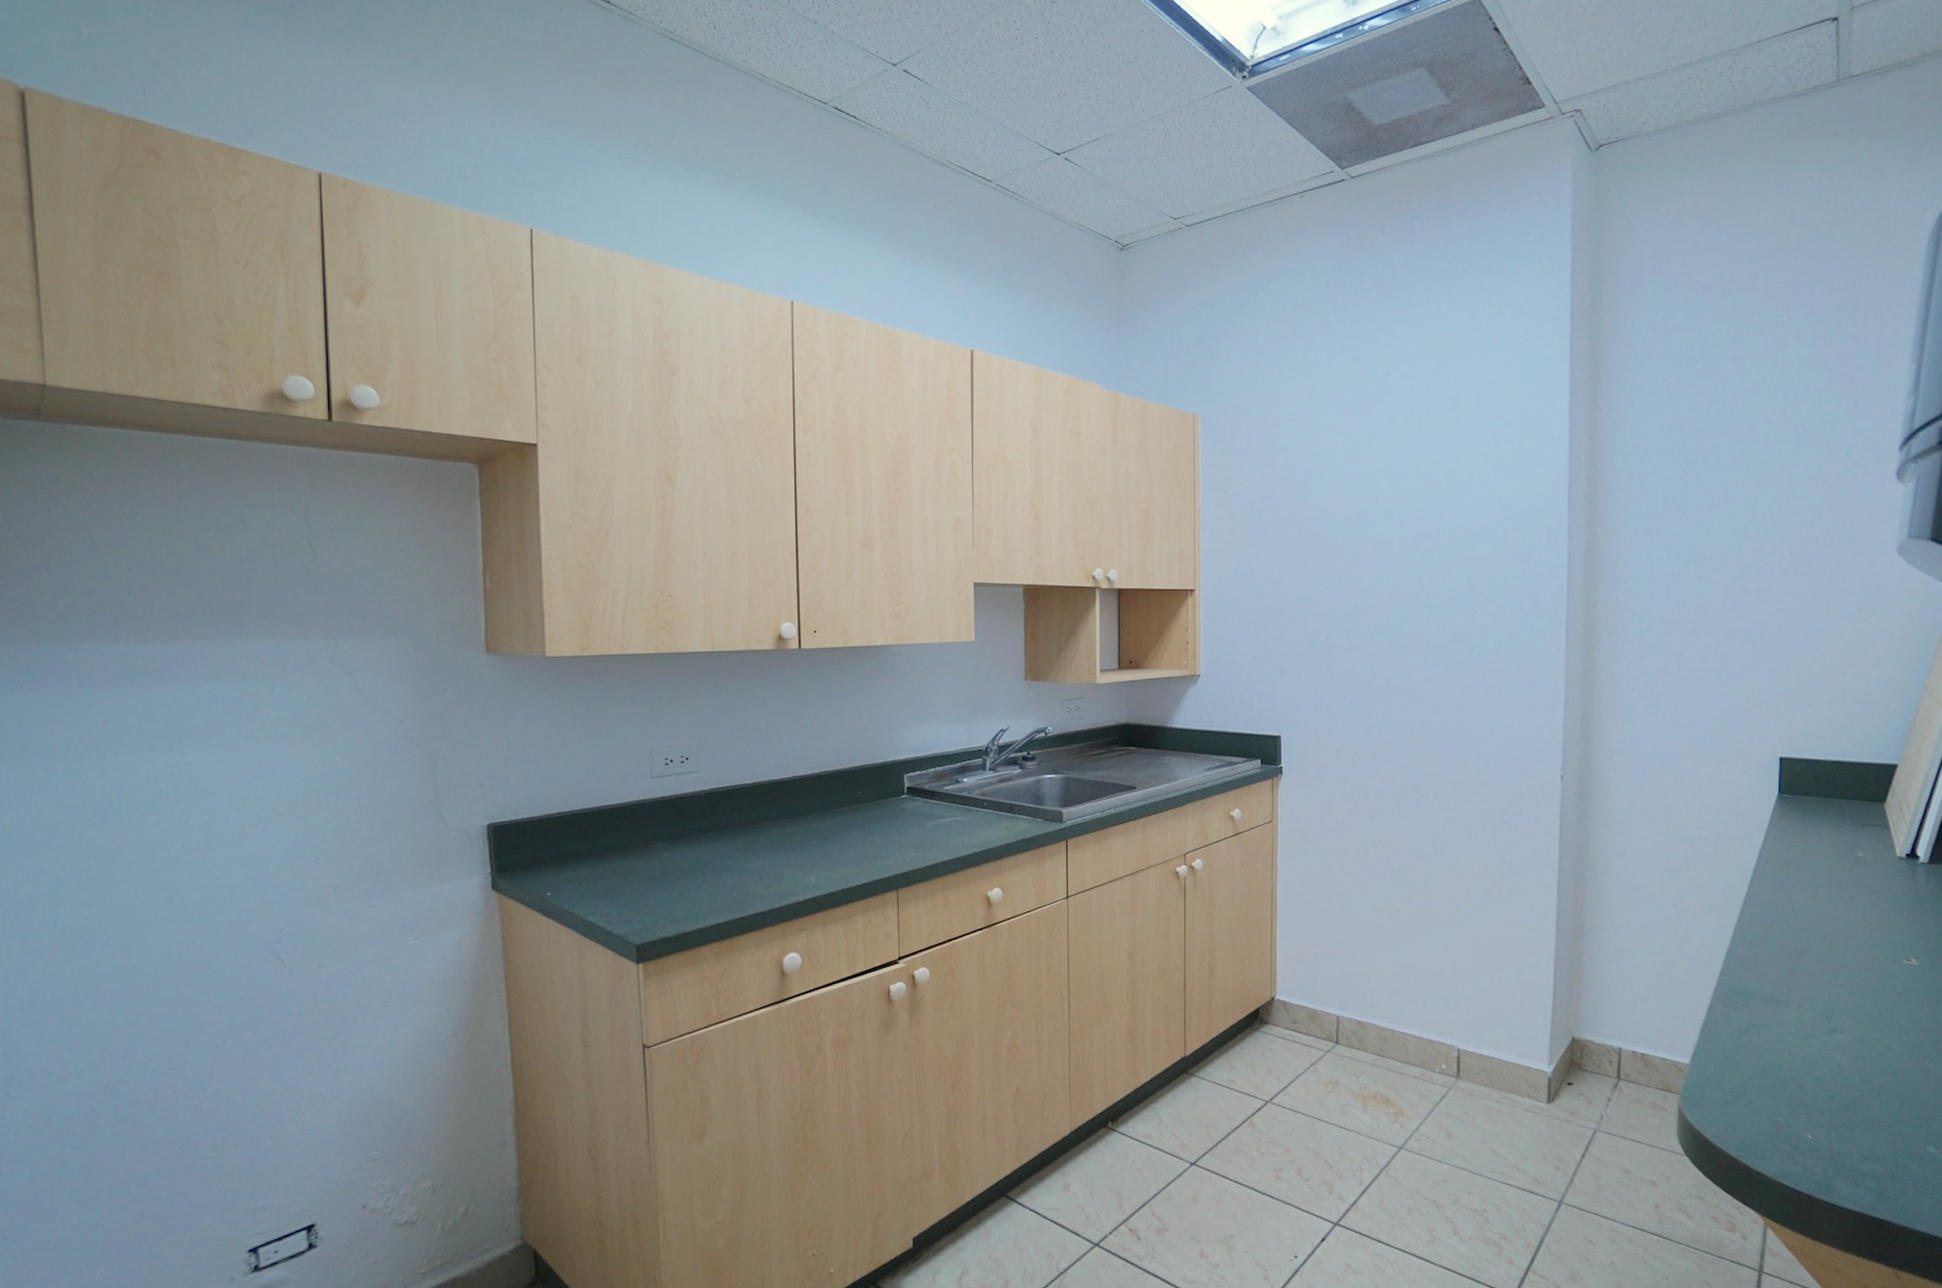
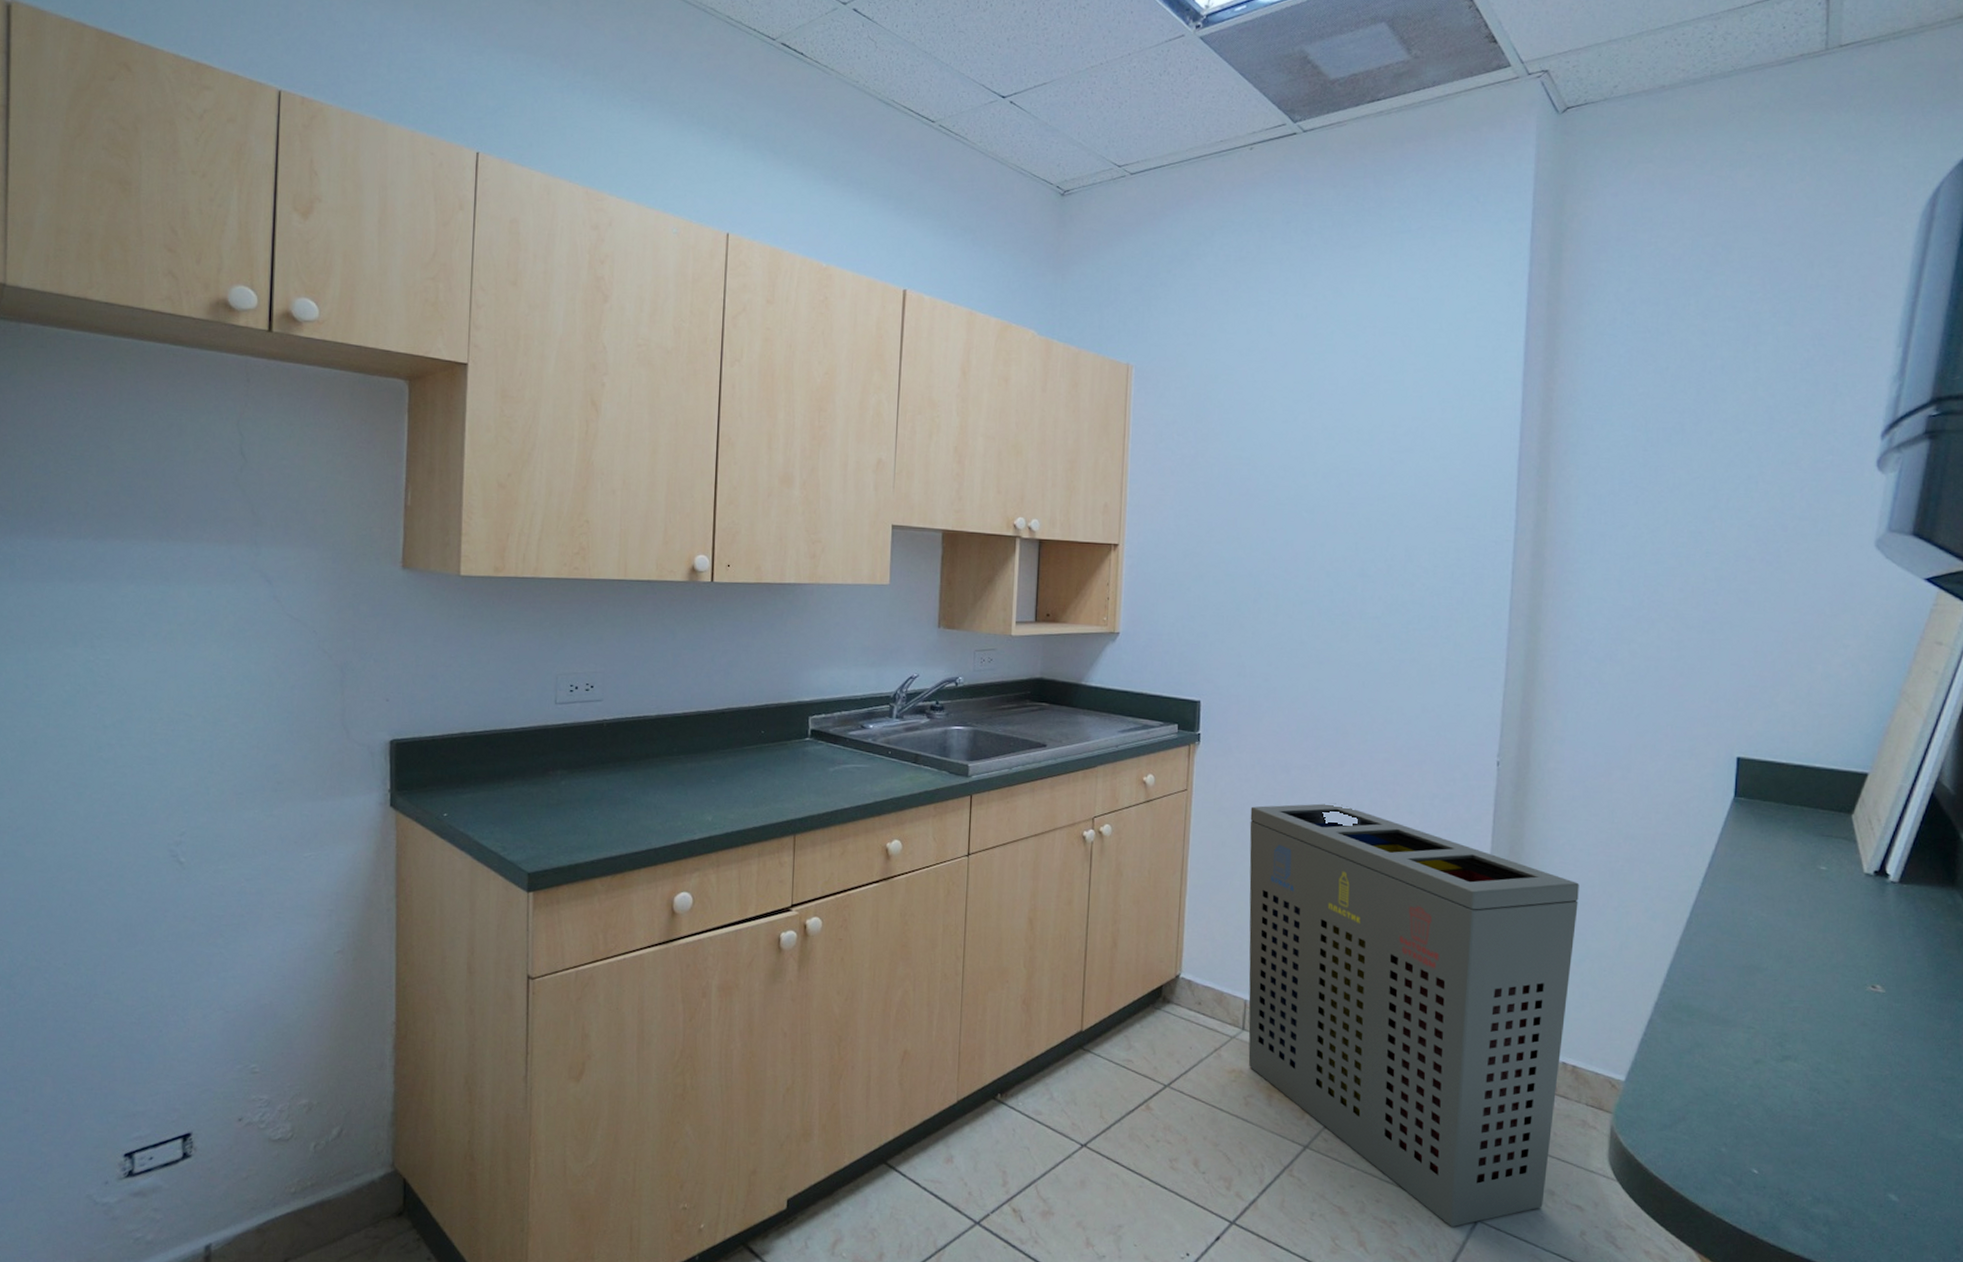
recycling bin: none [1333,824,1641,1211] -> present [1248,803,1579,1228]

